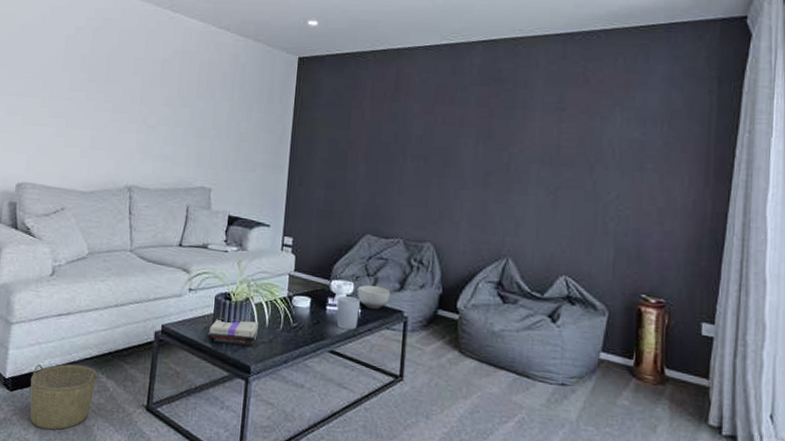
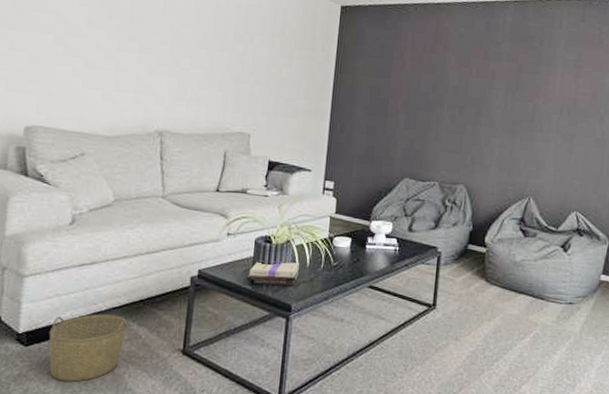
candle holder: present [336,295,360,331] -> none [375,235,398,267]
bowl: present [357,284,391,309] -> none [395,224,427,246]

